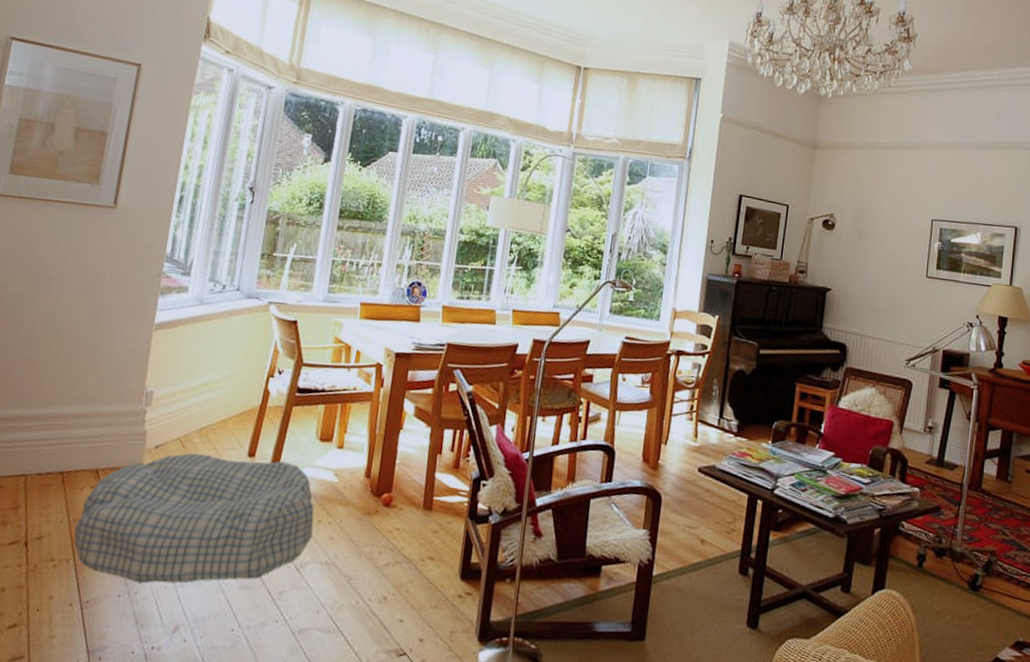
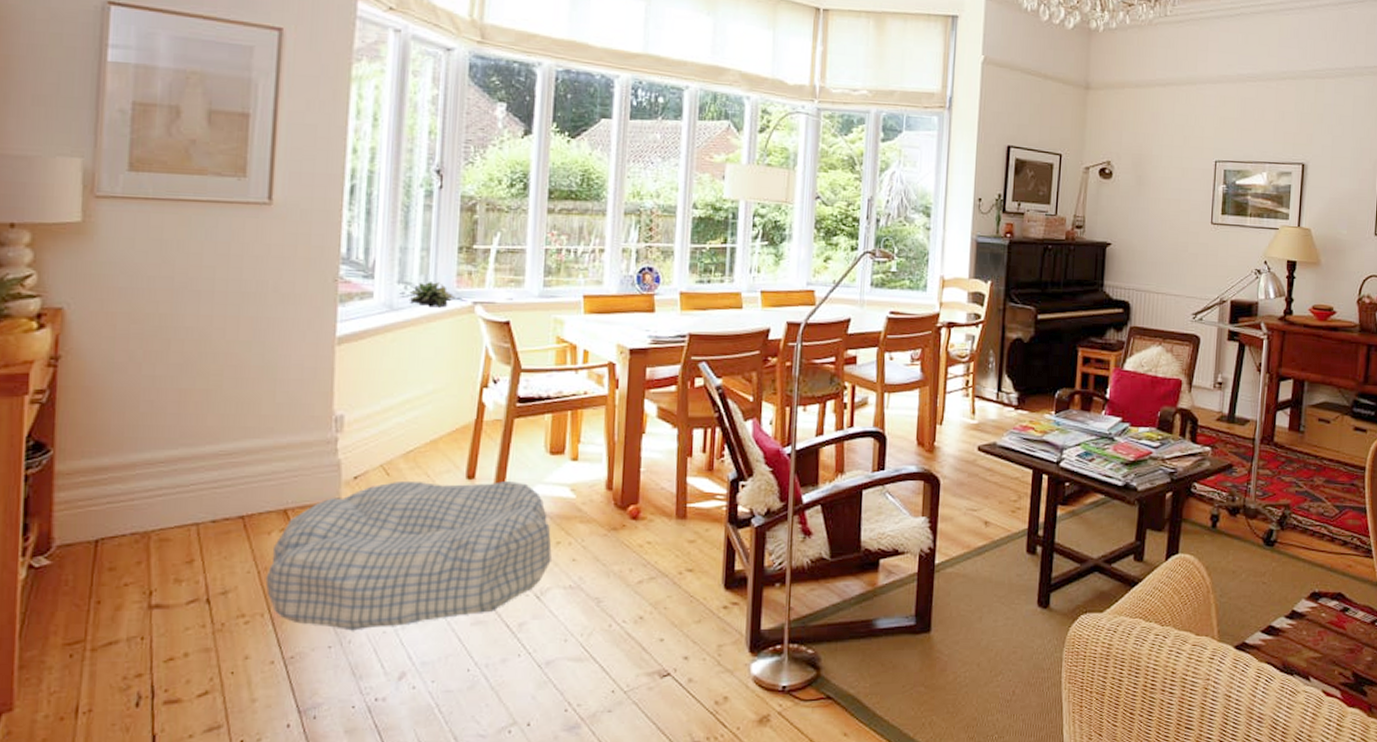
succulent plant: none [216,281,254,305] -> present [409,280,455,308]

